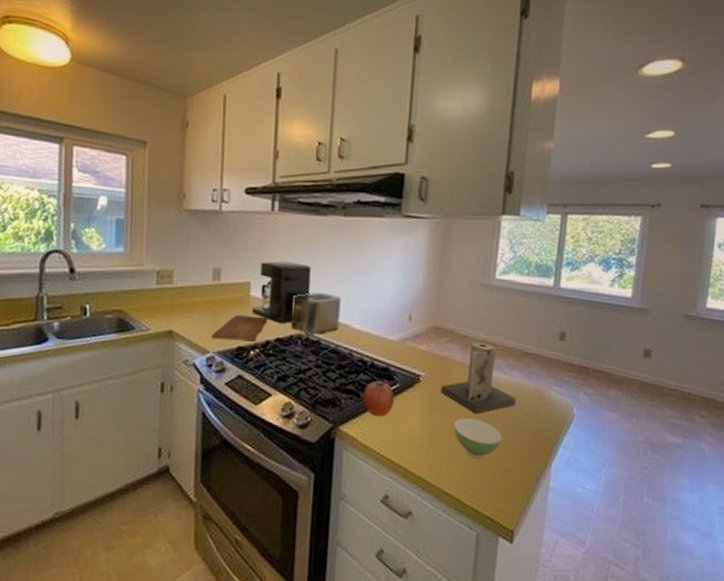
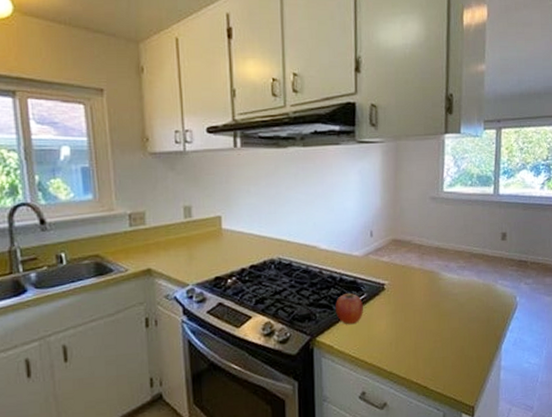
cutting board: present [211,315,268,342] -> none [188,246,241,273]
coffee maker: present [251,261,311,323] -> none [225,194,278,251]
toaster: present [290,292,341,335] -> none [262,219,308,259]
paper towel roll: present [440,342,516,414] -> none [403,249,469,312]
bowl: present [452,417,502,459] -> none [416,315,459,350]

